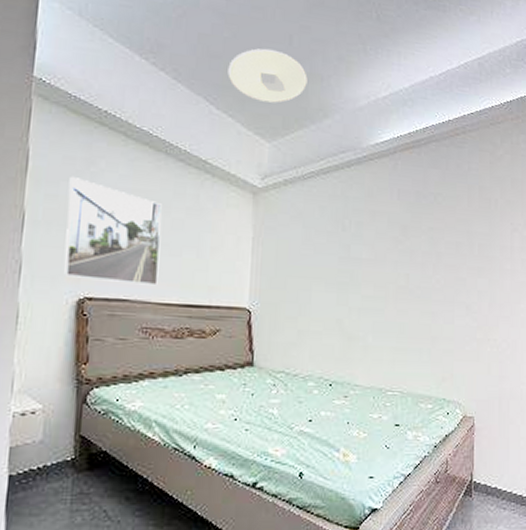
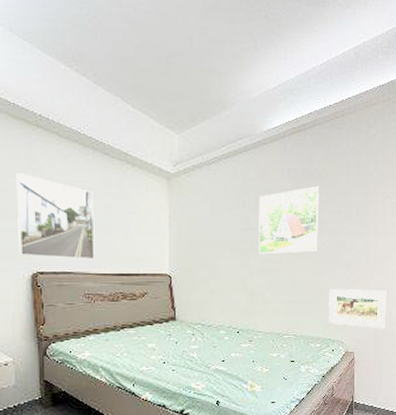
ceiling light: present [228,48,308,103] -> none [140,50,208,99]
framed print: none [360,211,435,290] -> present [259,185,319,255]
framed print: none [443,336,515,389] -> present [329,289,387,329]

